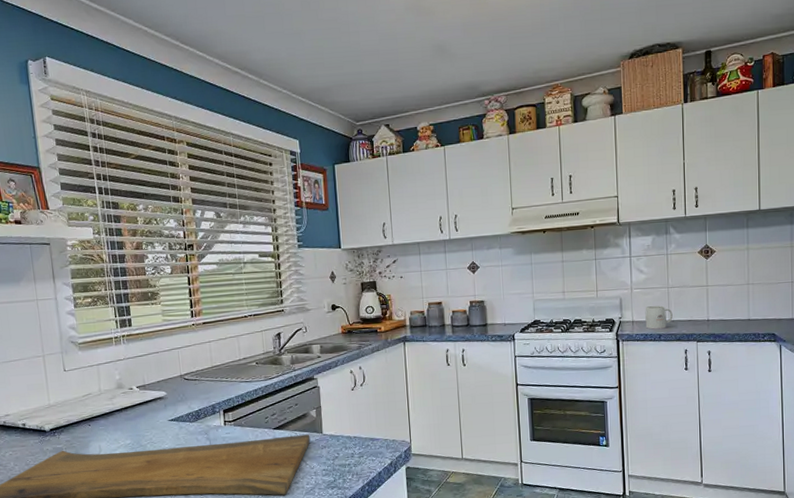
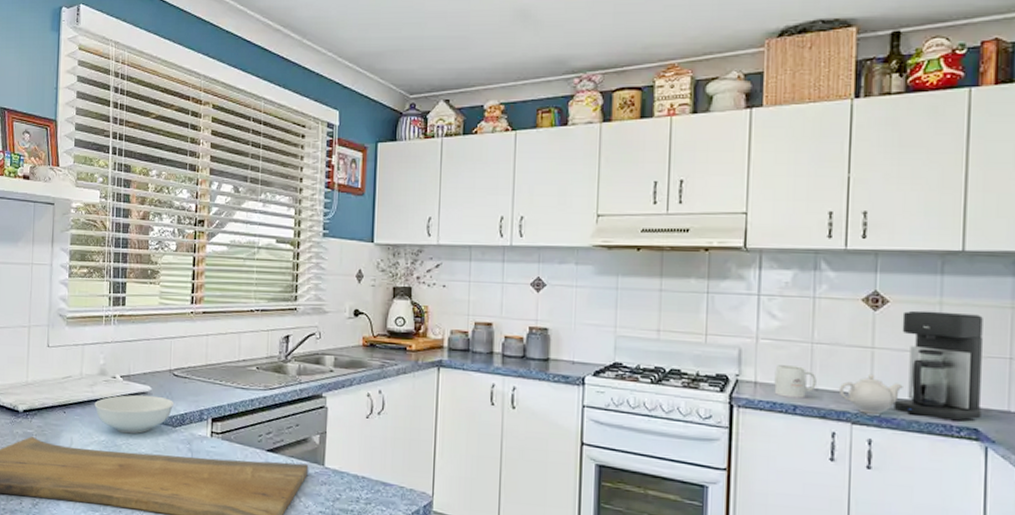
bowl: none [116,399,189,435] -> present [94,394,175,434]
teapot: none [687,304,728,333] -> present [838,373,903,414]
coffee maker: none [722,254,776,331] -> present [893,310,983,421]

